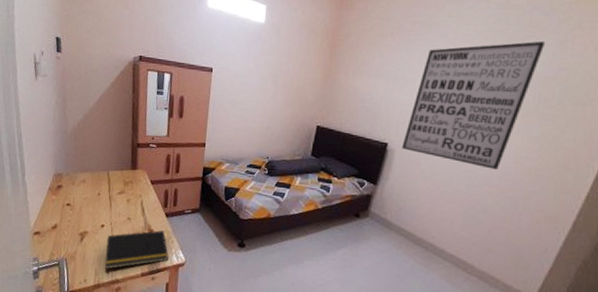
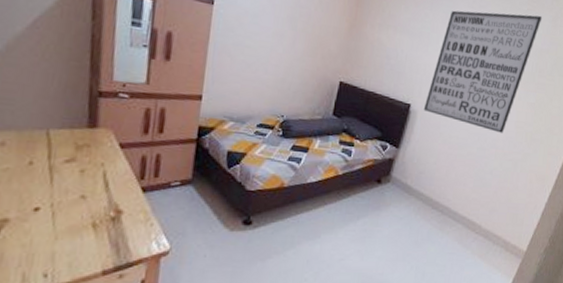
notepad: present [104,230,169,269] -> none [39,211,146,271]

